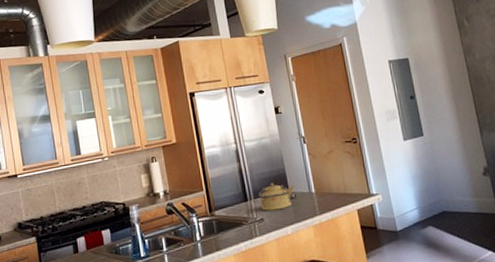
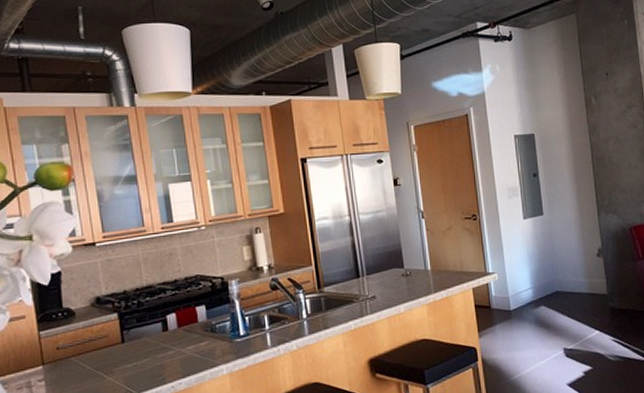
kettle: present [259,182,295,211] -> none [372,258,410,288]

